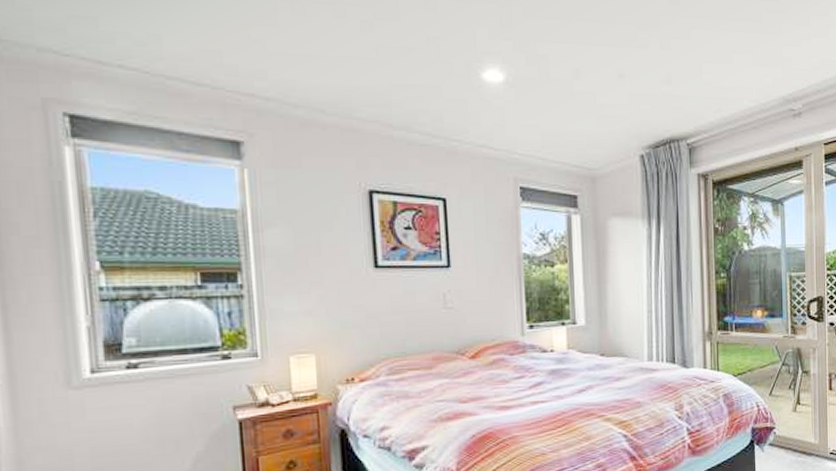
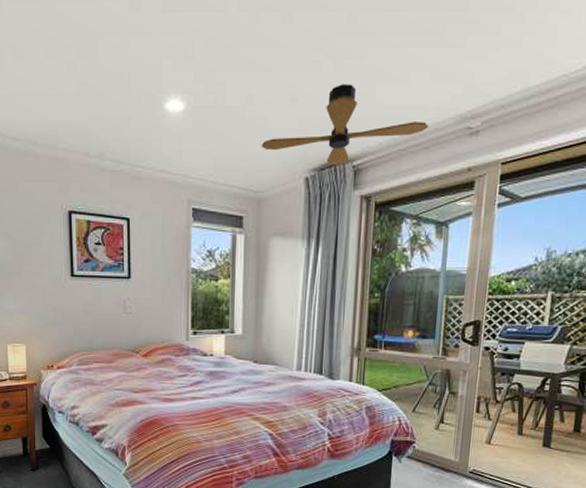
ceiling fan: none [591,63,755,142] -> present [261,84,428,165]

